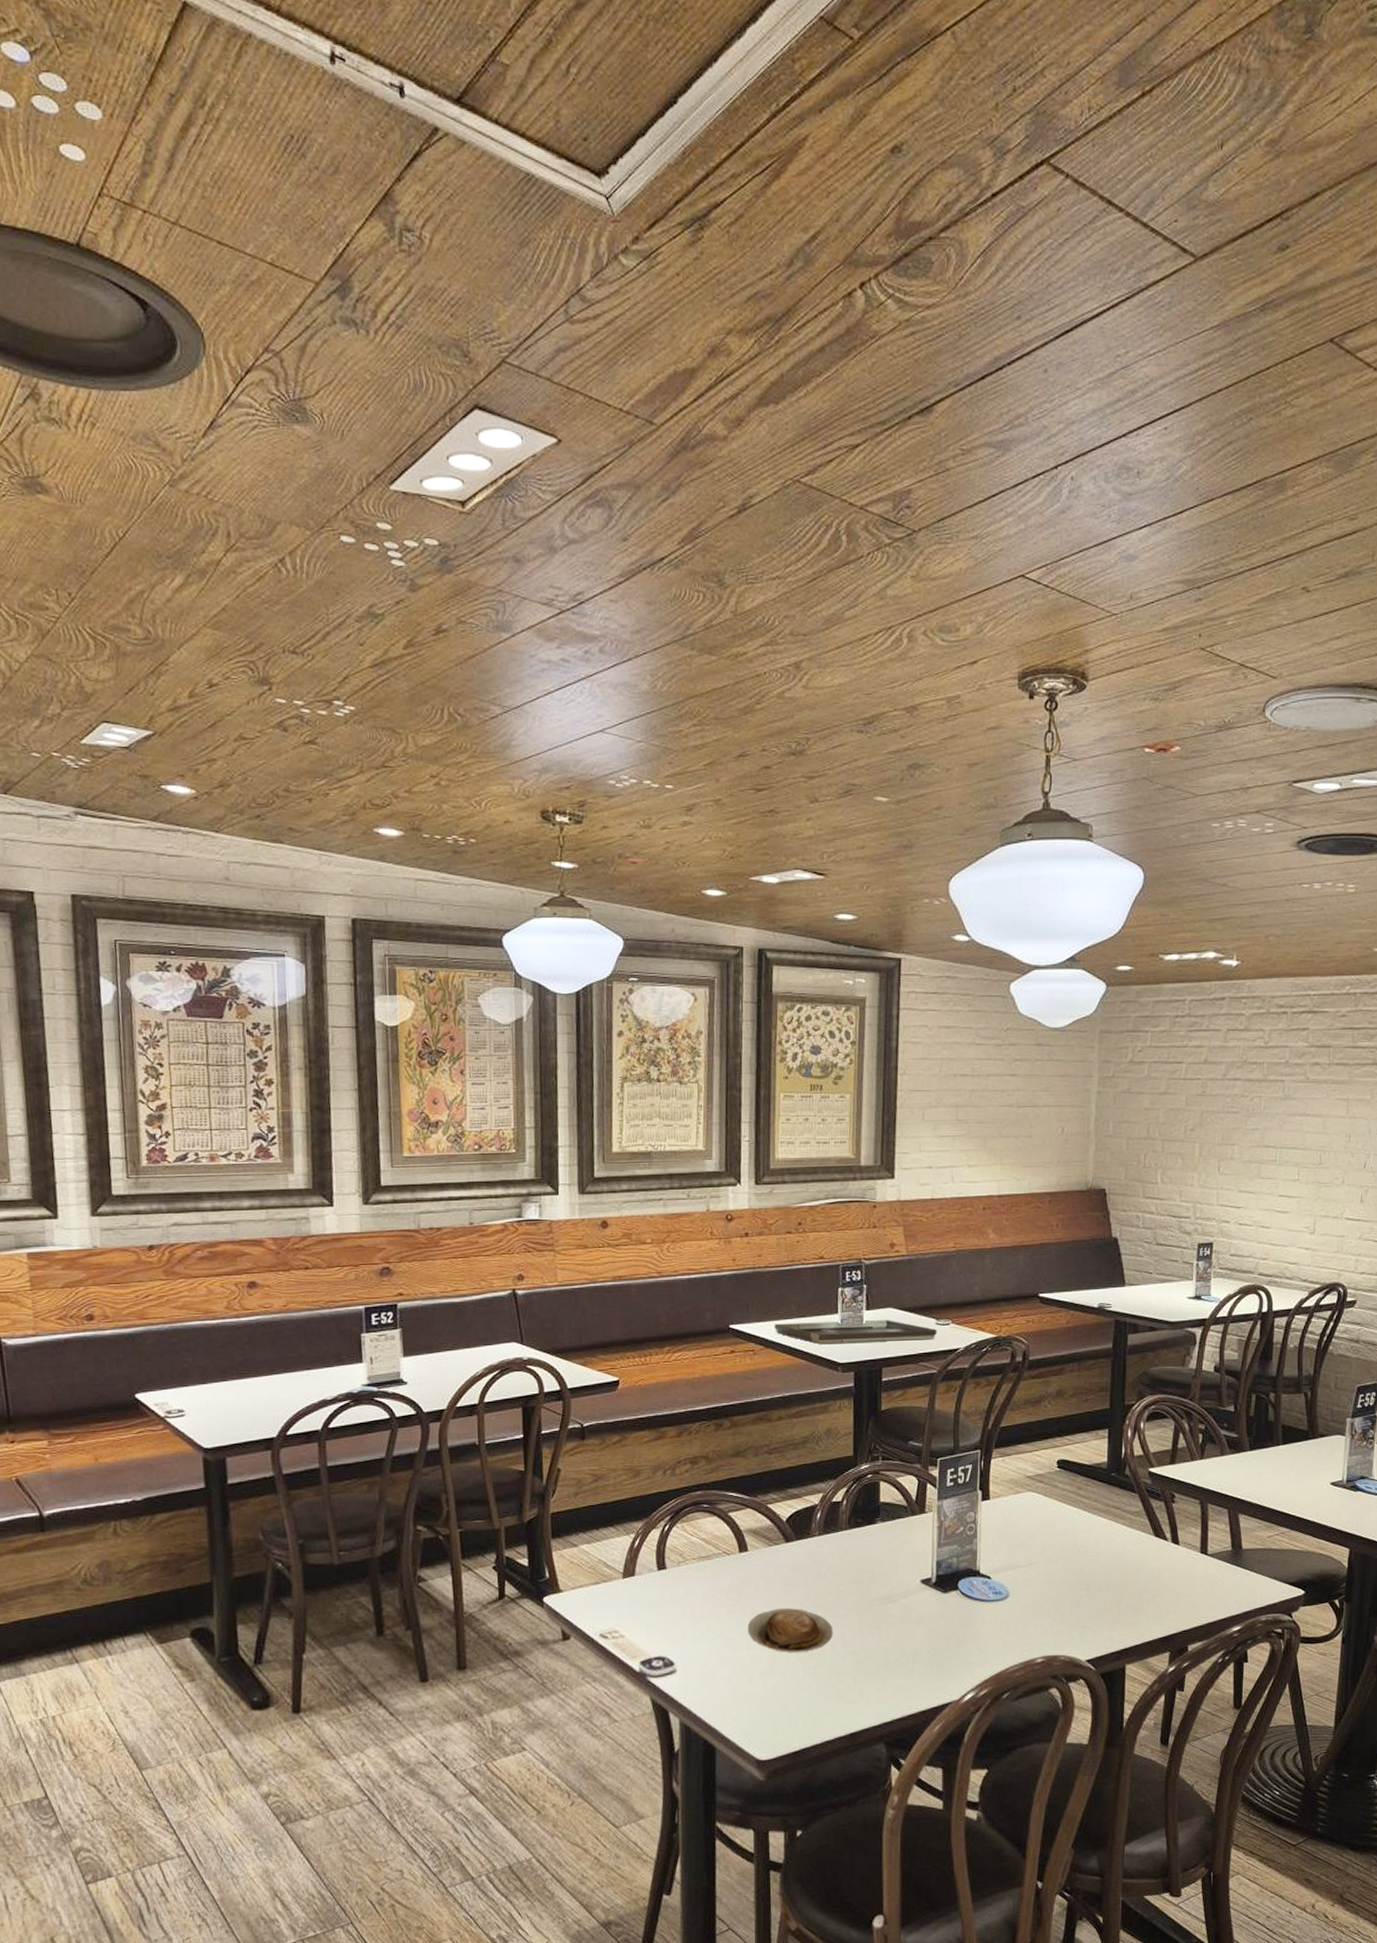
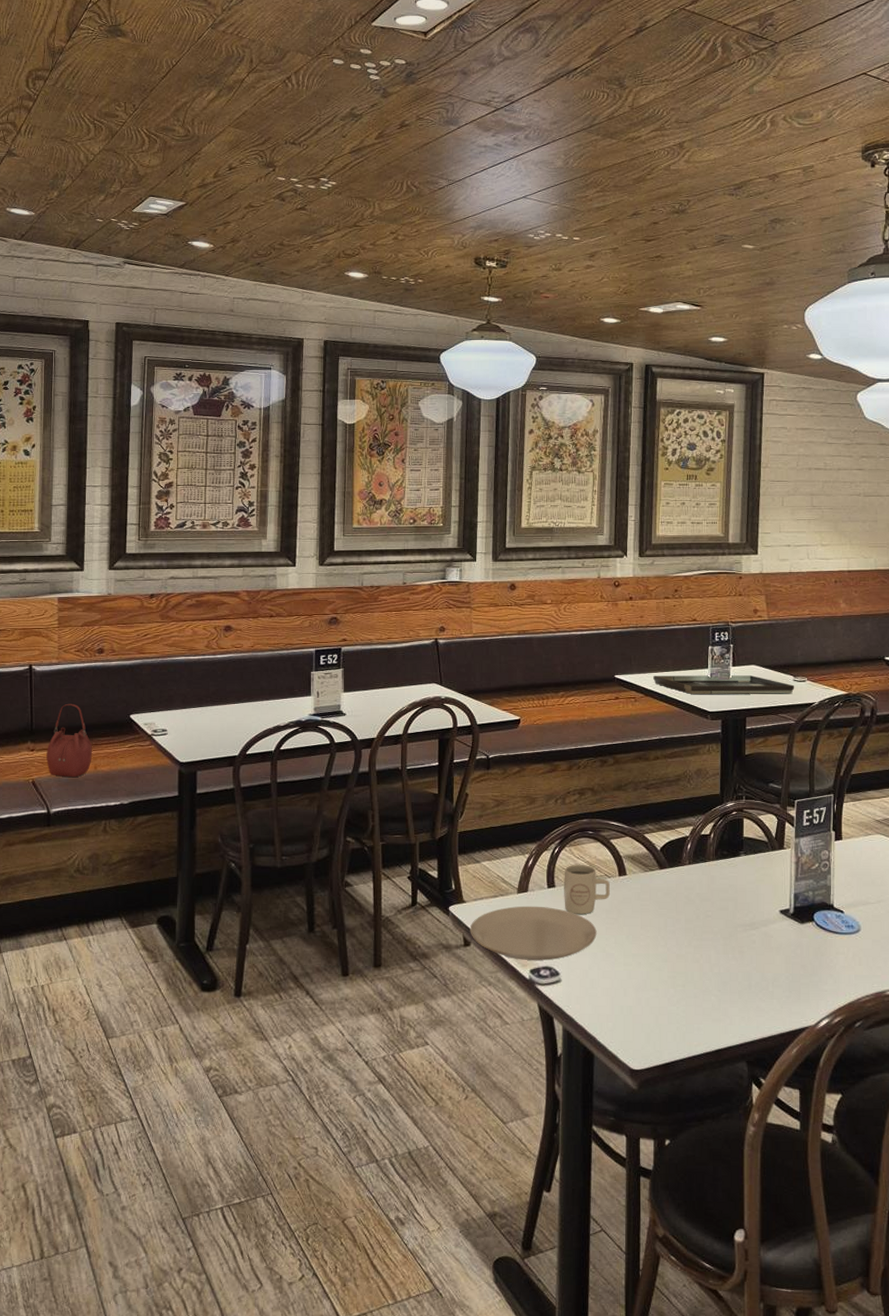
handbag: none [31,1383,91,1473] -> present [46,703,92,778]
plate: none [568,1591,716,1651] -> present [470,906,597,960]
mug: none [676,1542,729,1597] -> present [564,865,610,914]
sandwich: present [747,1608,833,1653] -> none [624,929,700,970]

